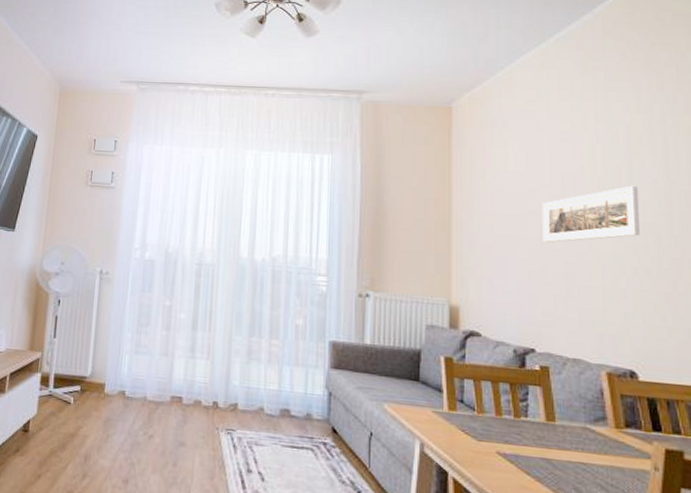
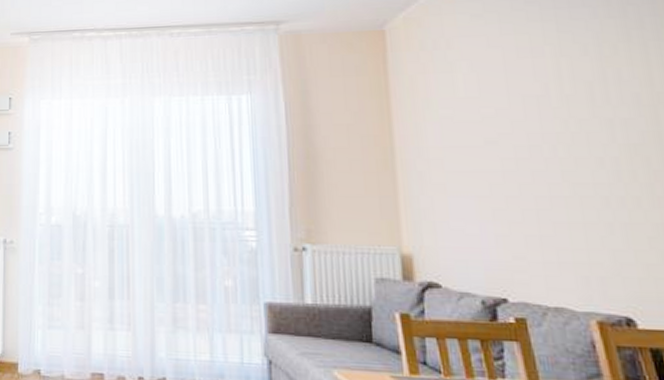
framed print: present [542,185,640,243] -> none [501,102,624,175]

